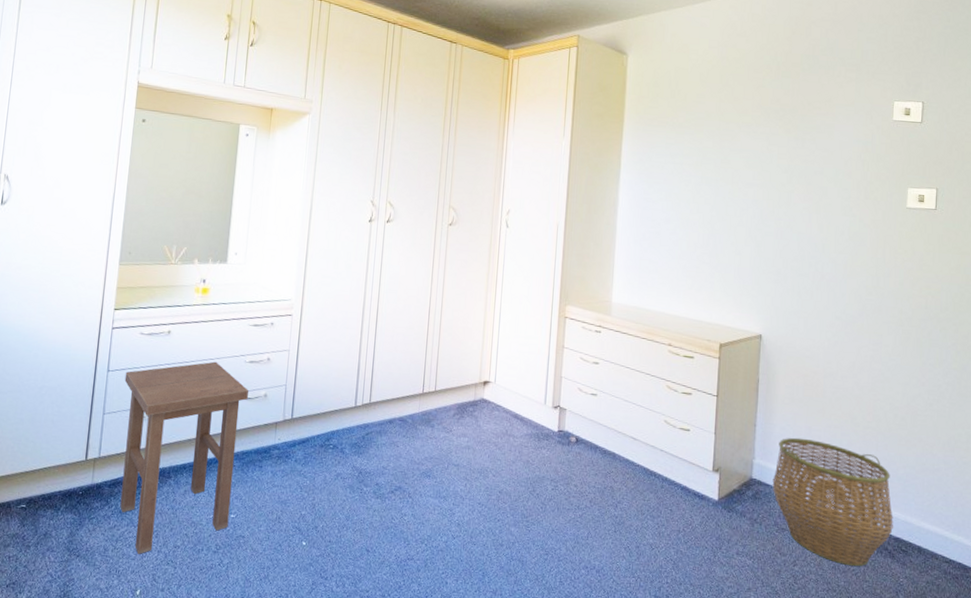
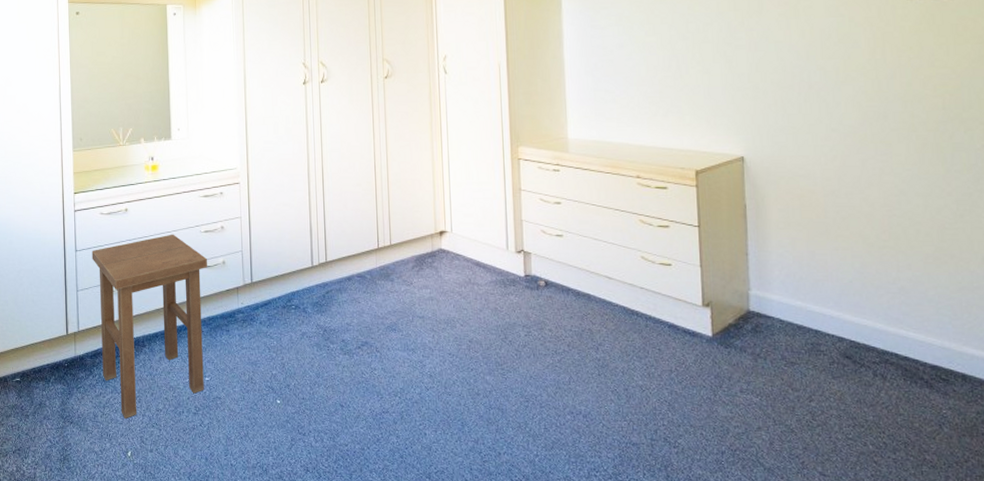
basket: present [772,437,894,567] -> none [774,264,929,399]

